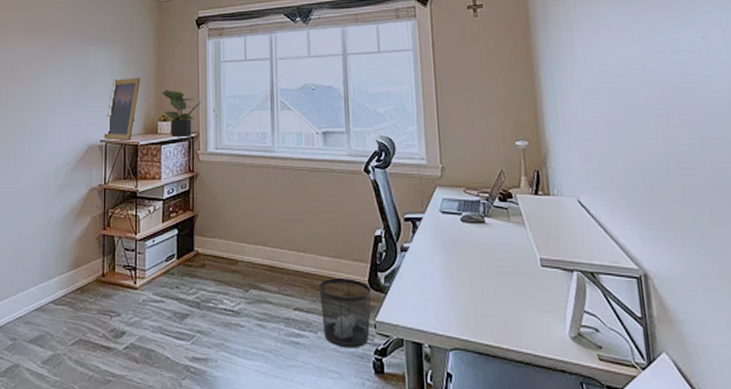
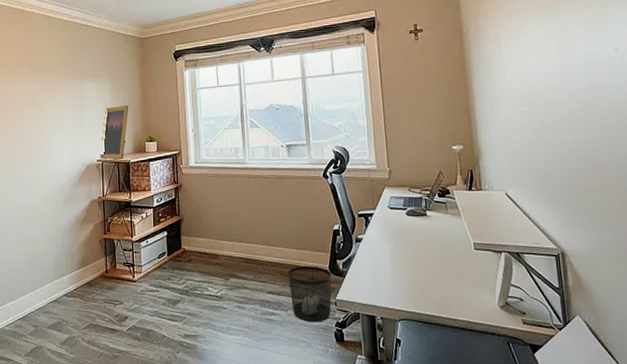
potted plant: present [161,90,201,137] -> none [147,115,181,154]

